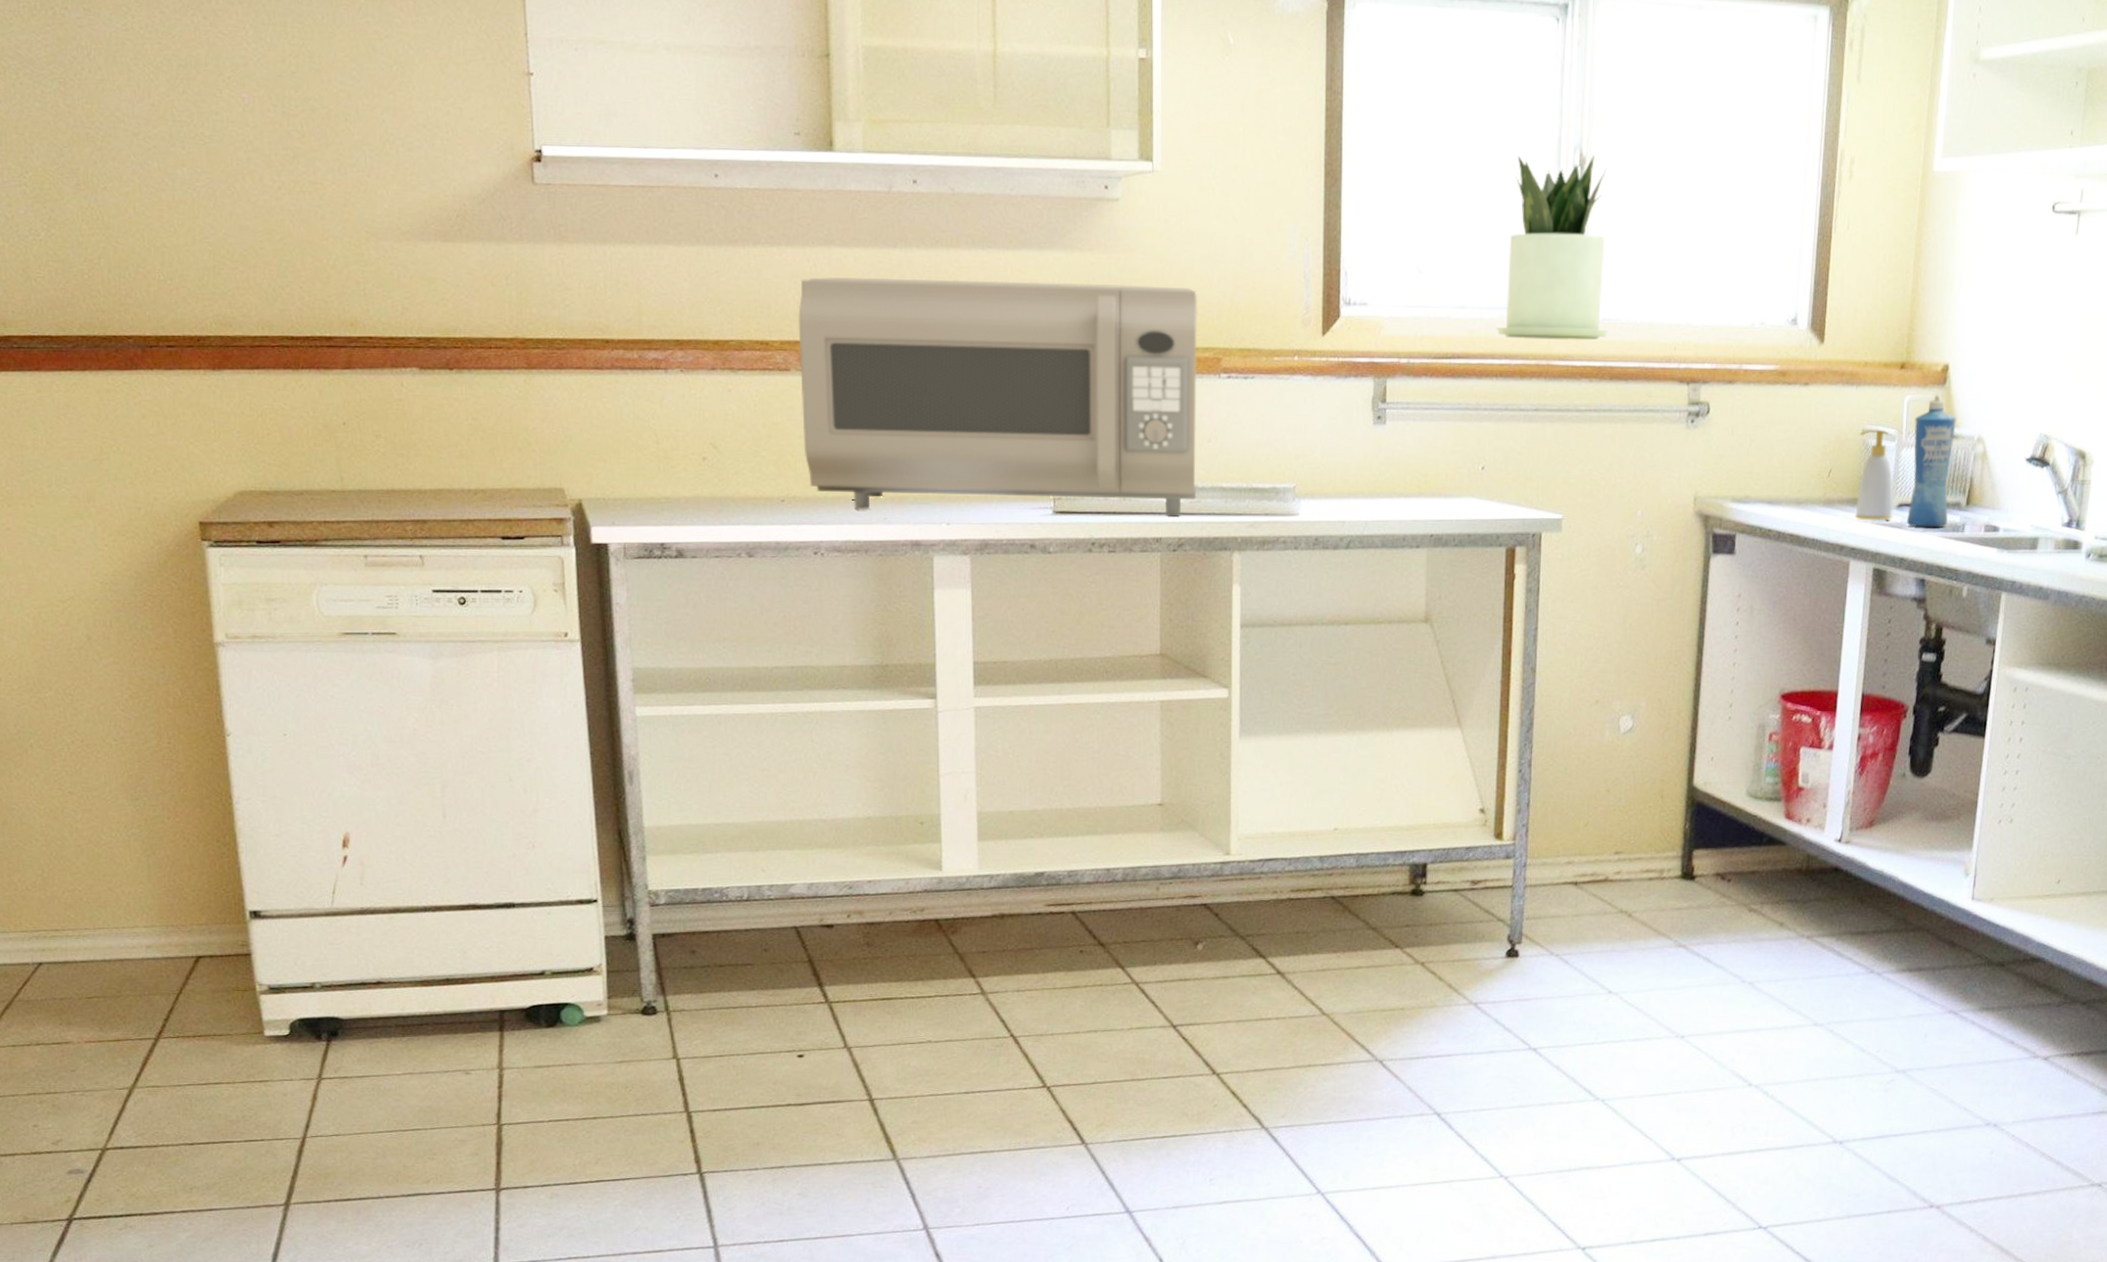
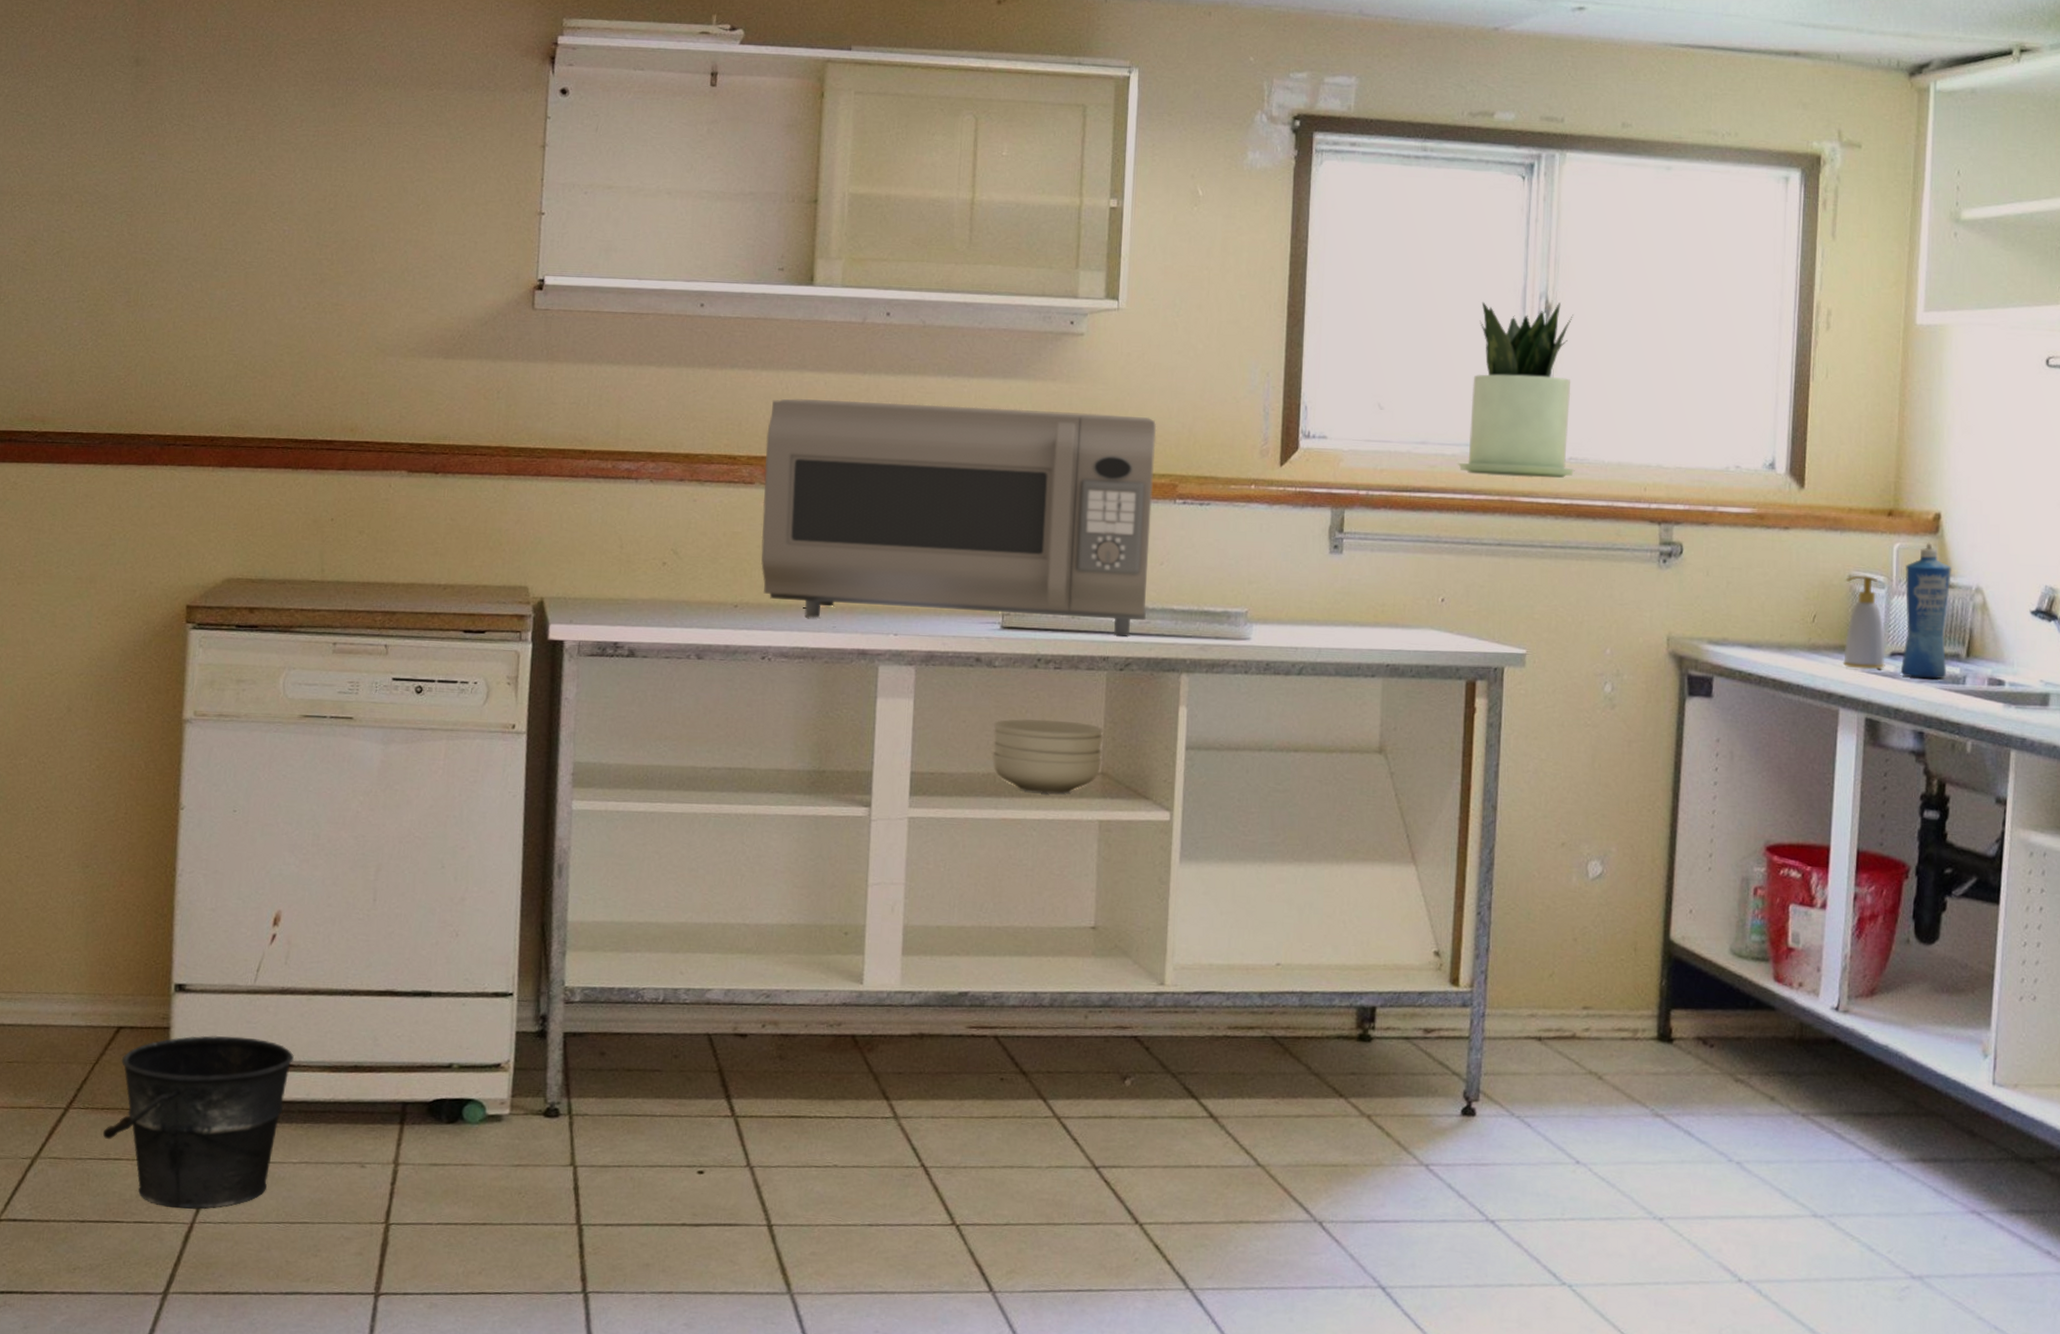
bucket: none [198,958,384,1125] -> present [102,1035,295,1210]
bowl: none [1050,604,1161,677] -> present [991,719,1104,794]

